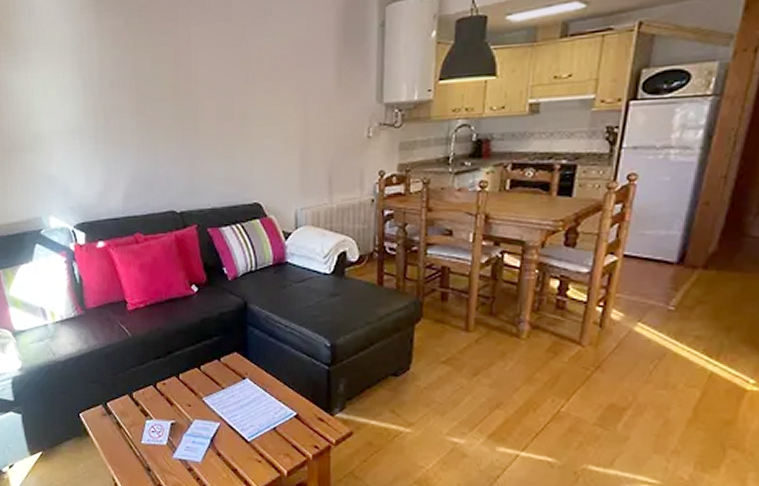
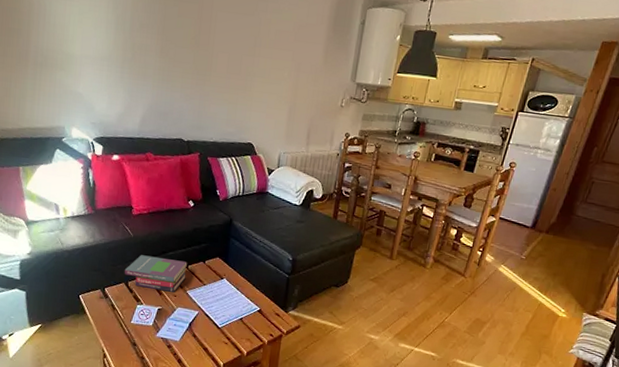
books: none [126,358,200,401] -> present [124,255,188,292]

